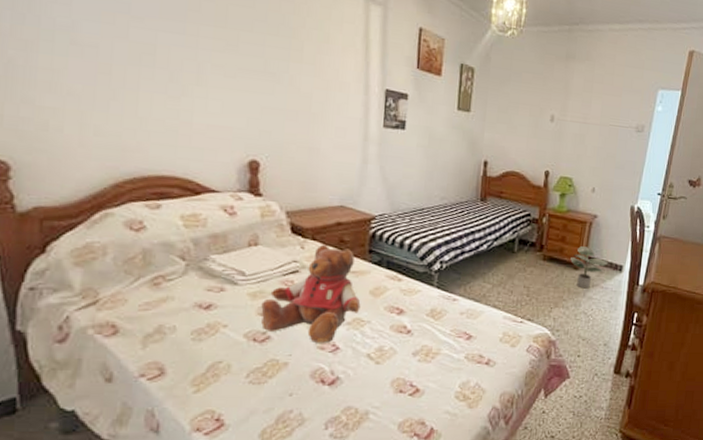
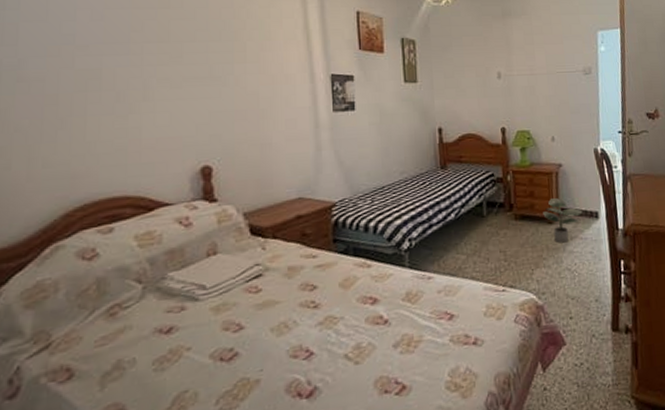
teddy bear: present [261,244,361,344] -> none [226,241,331,352]

